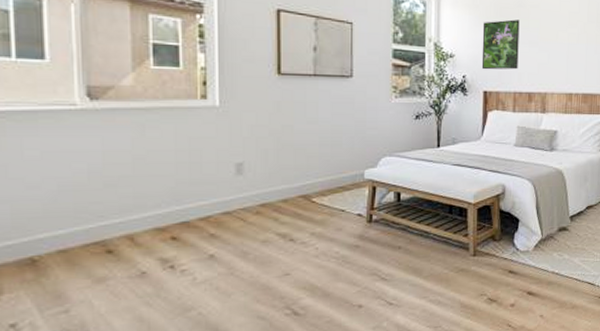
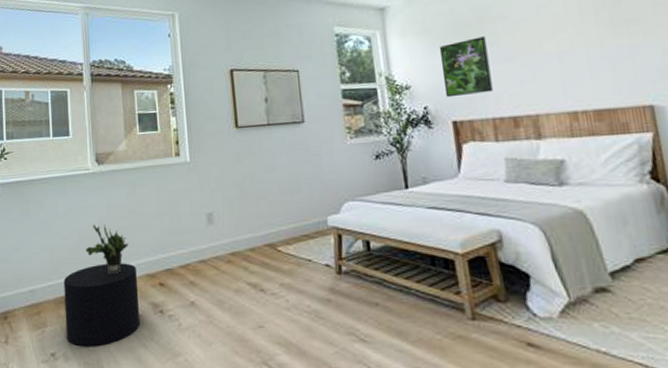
stool: none [31,216,144,313] -> present [63,263,141,347]
potted plant: none [67,171,131,230] -> present [85,224,128,275]

